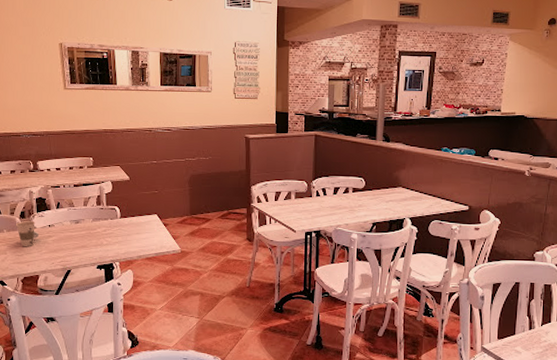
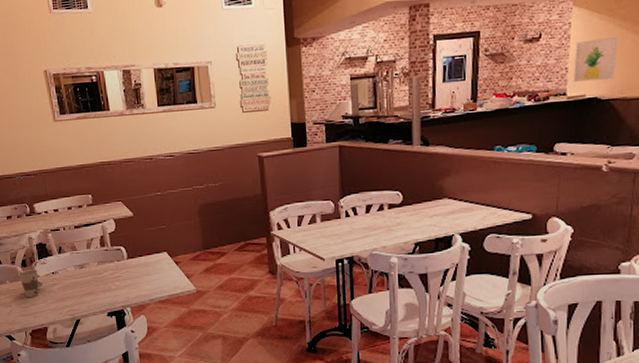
wall art: none [506,68,542,102] -> present [573,36,618,82]

